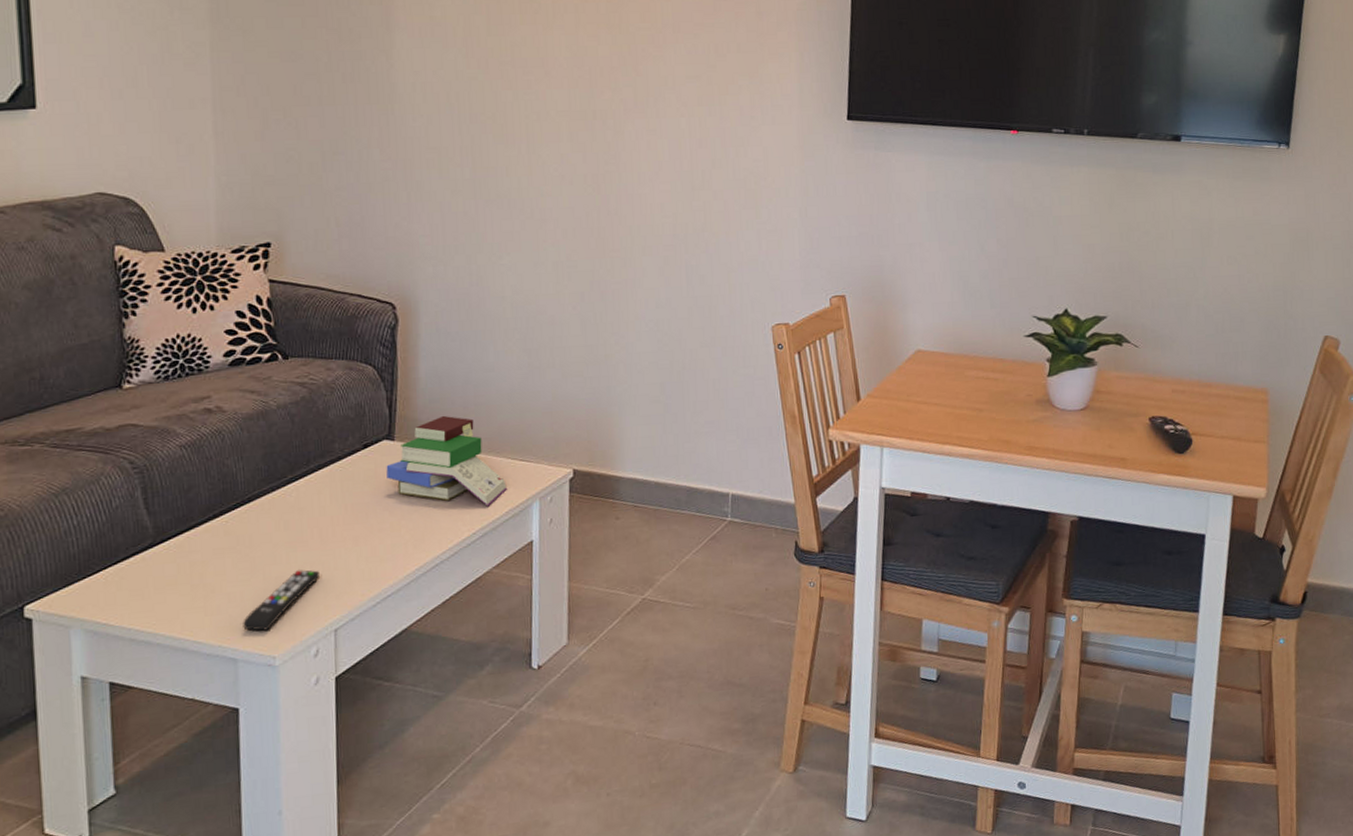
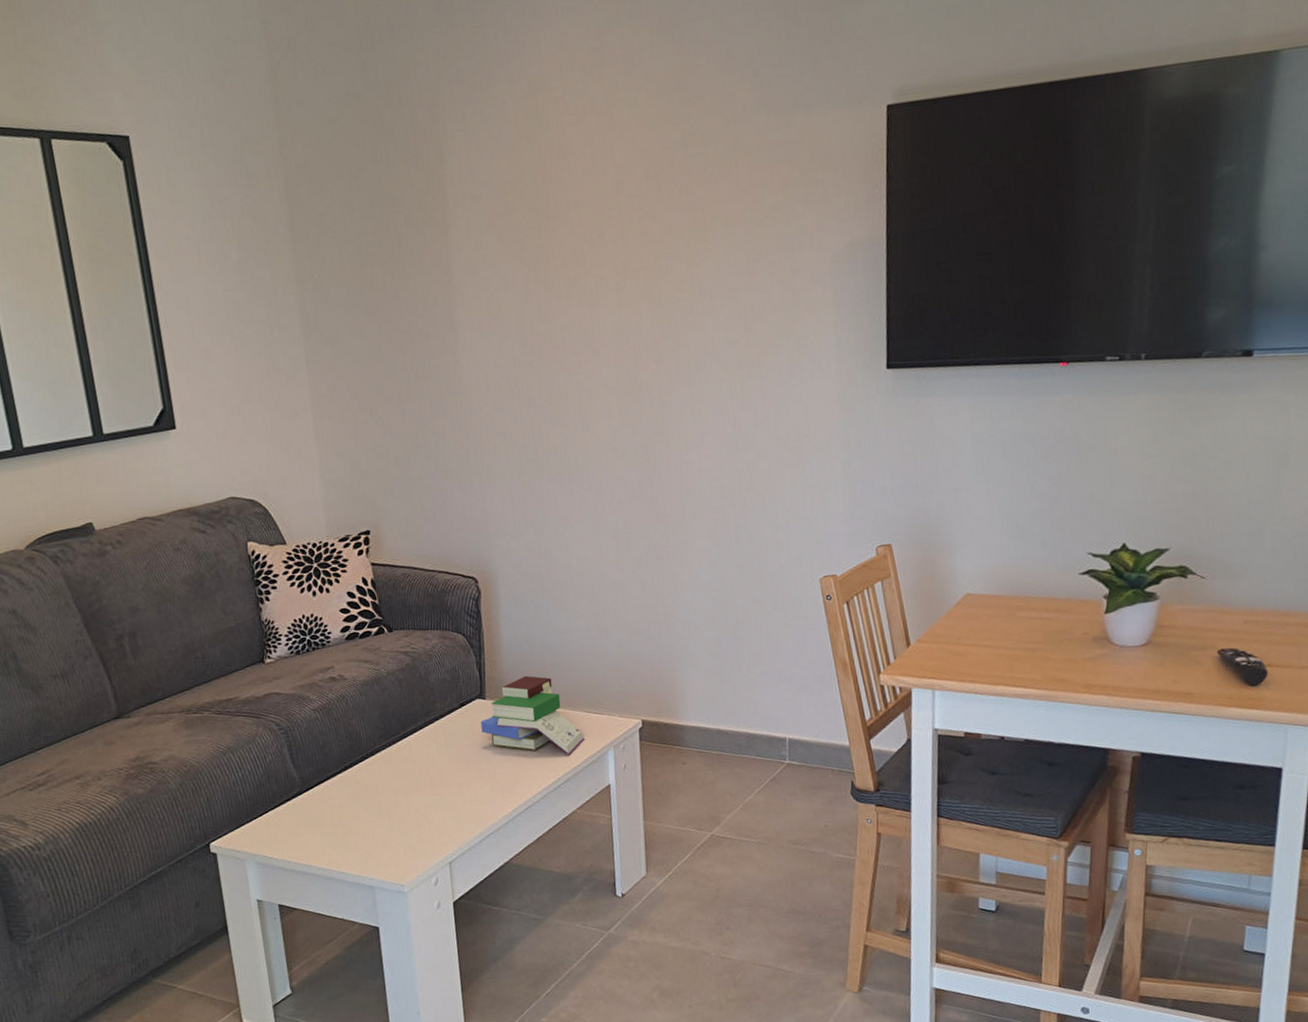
remote control: present [243,570,319,631] -> none [375,812,433,863]

